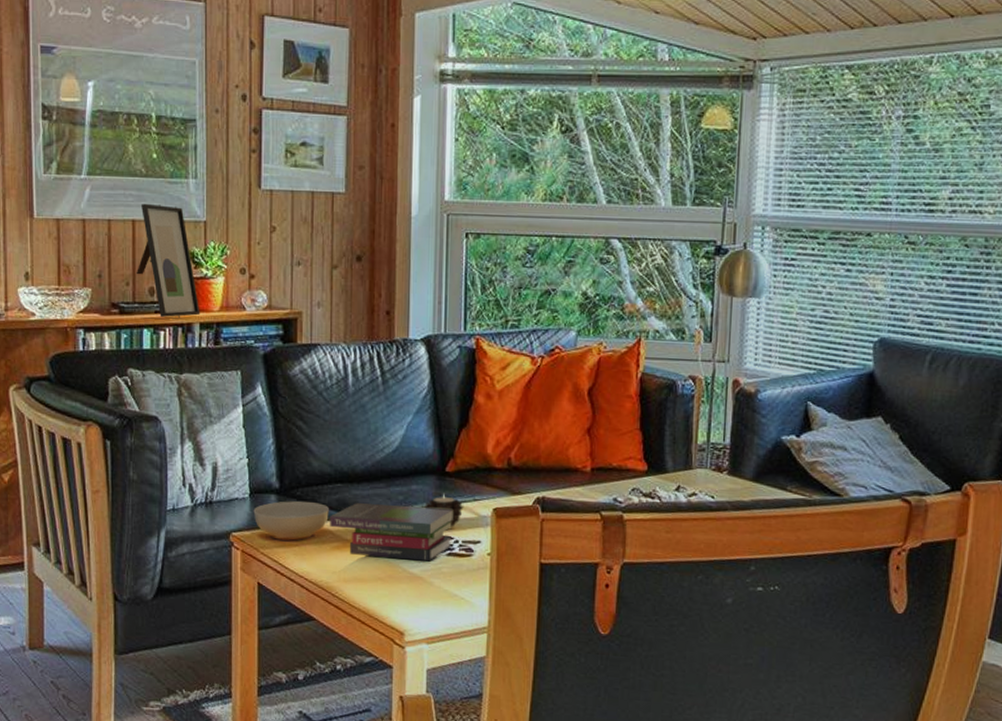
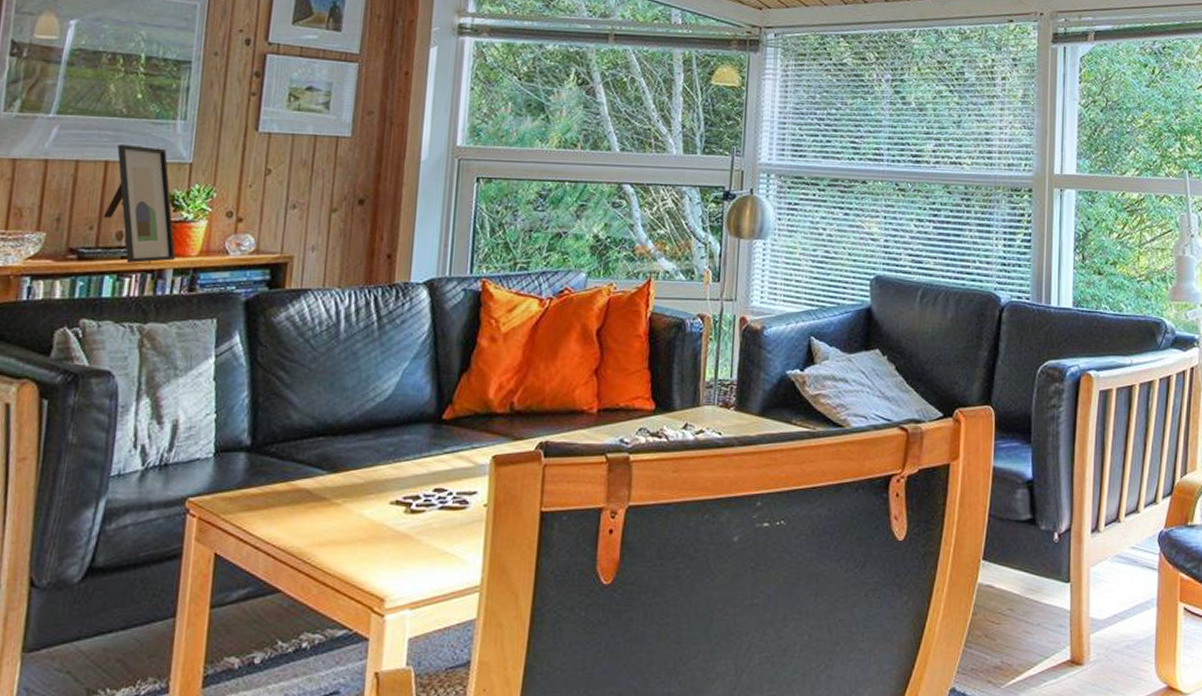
bowl: present [253,501,330,541] -> none [217,458,309,503]
books: present [330,503,453,562] -> none [307,457,449,517]
candle: present [424,493,464,530] -> none [416,442,461,481]

